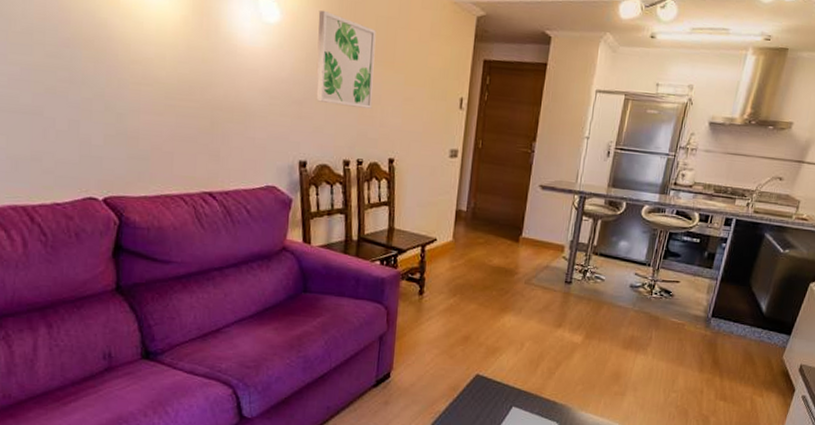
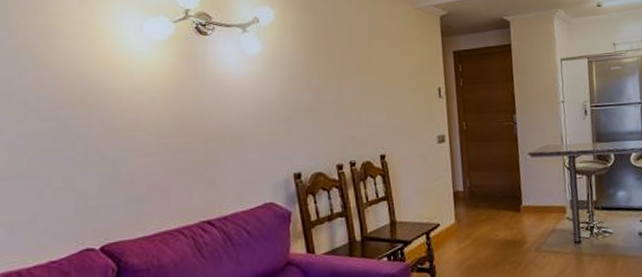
wall art: present [316,10,376,109] -> none [296,35,357,115]

